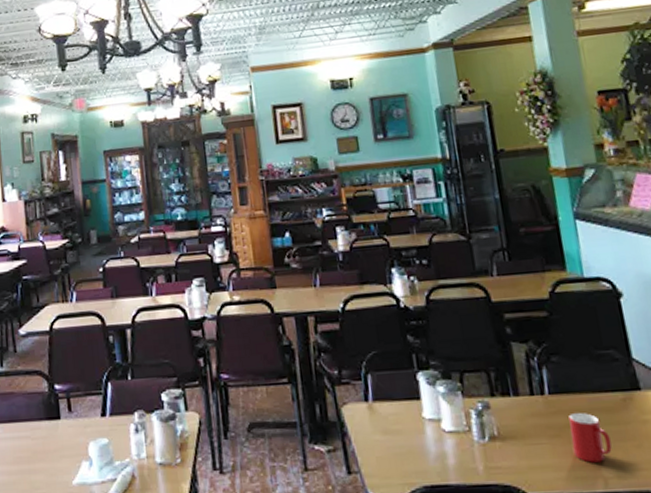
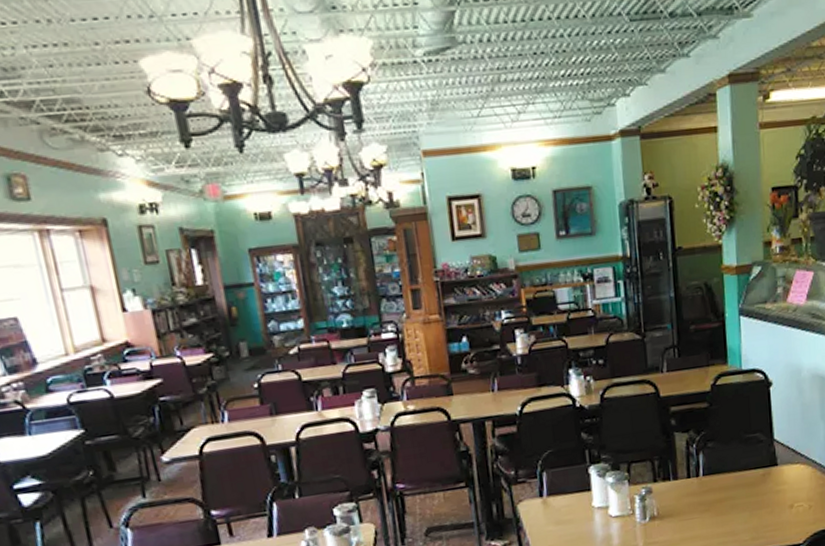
cup: present [568,412,612,463] -> none [717,489,750,530]

